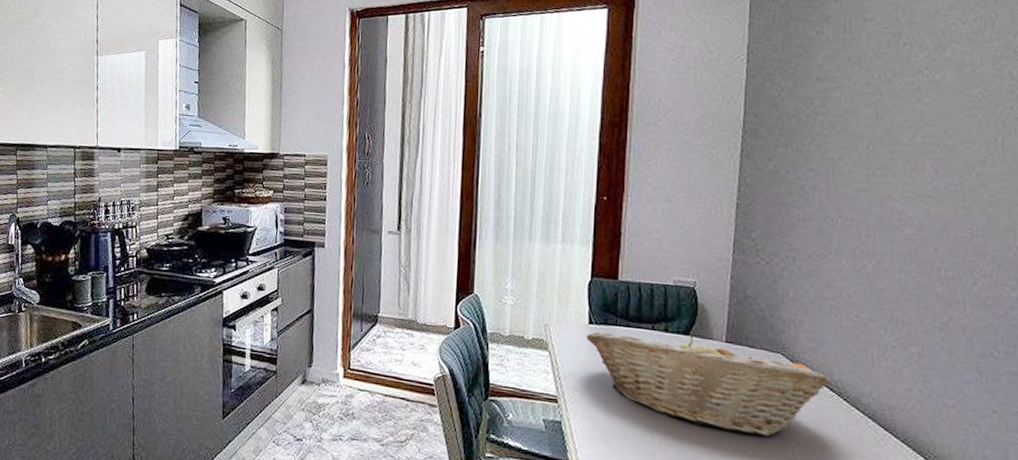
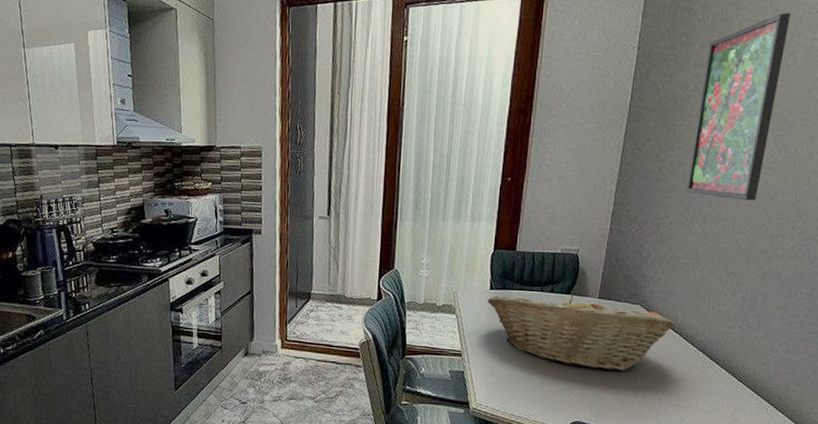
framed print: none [825,24,931,235] -> present [686,12,791,201]

